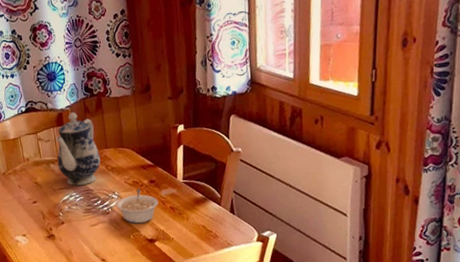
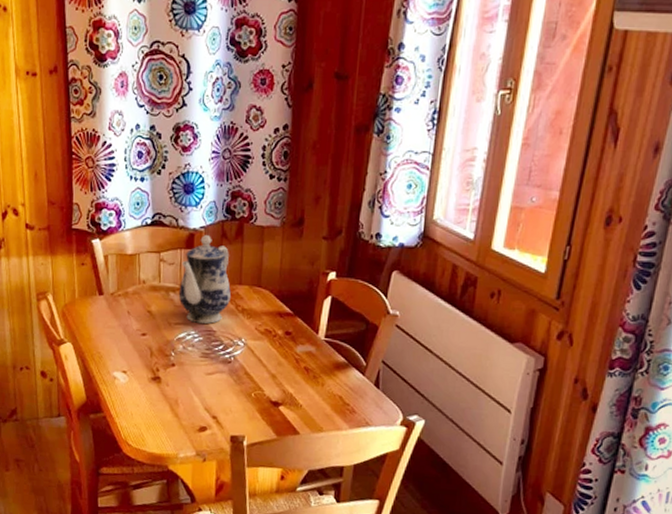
legume: present [116,188,159,224] -> none [240,338,292,381]

